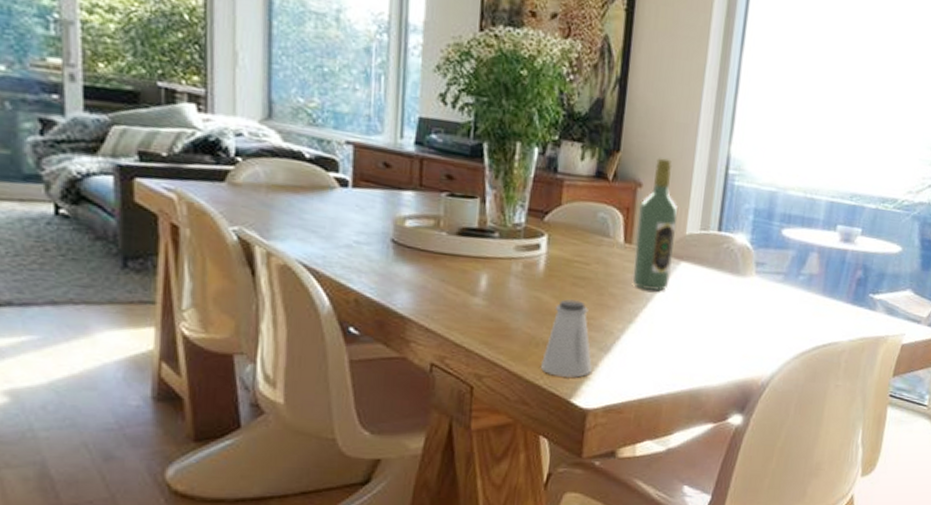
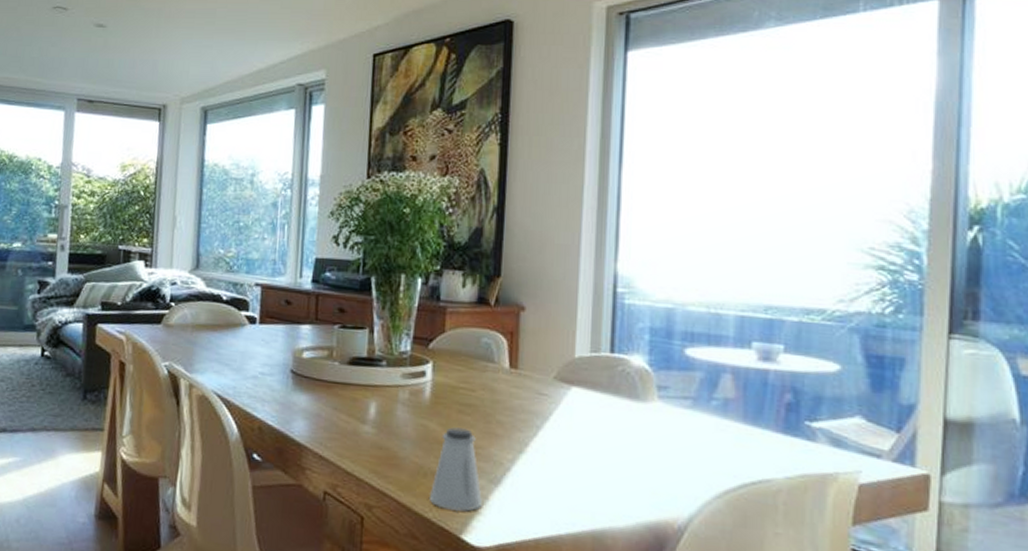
wine bottle: present [632,158,679,292] -> none [520,280,565,419]

